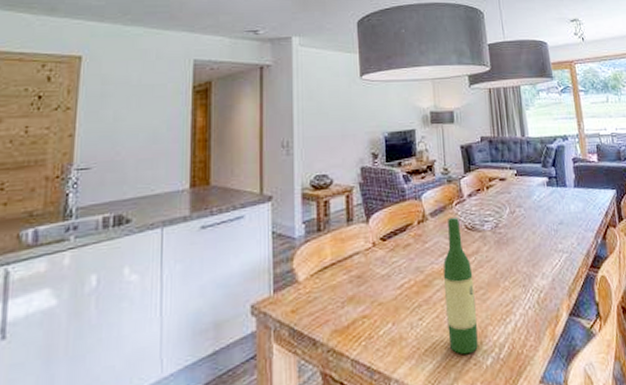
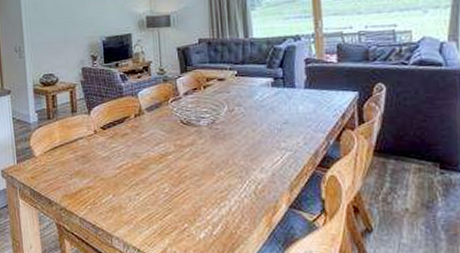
wine bottle: present [443,216,478,355] -> none [158,112,192,227]

